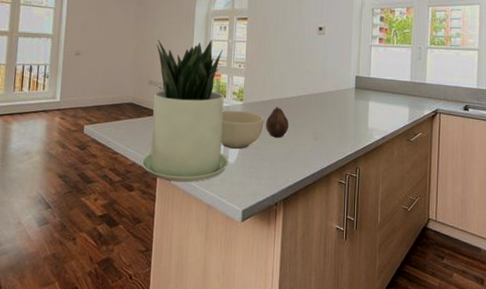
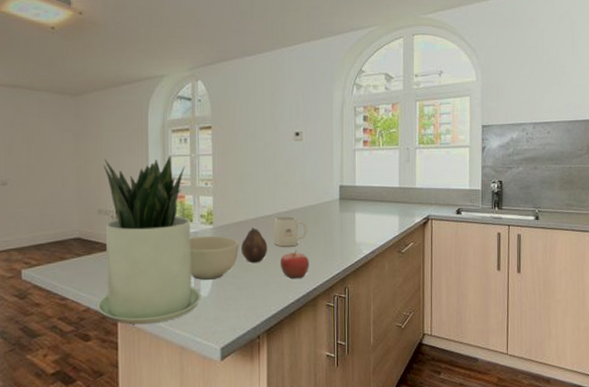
mug: none [294,99,325,128] -> present [273,216,308,248]
fruit: none [298,130,325,155] -> present [280,250,309,278]

